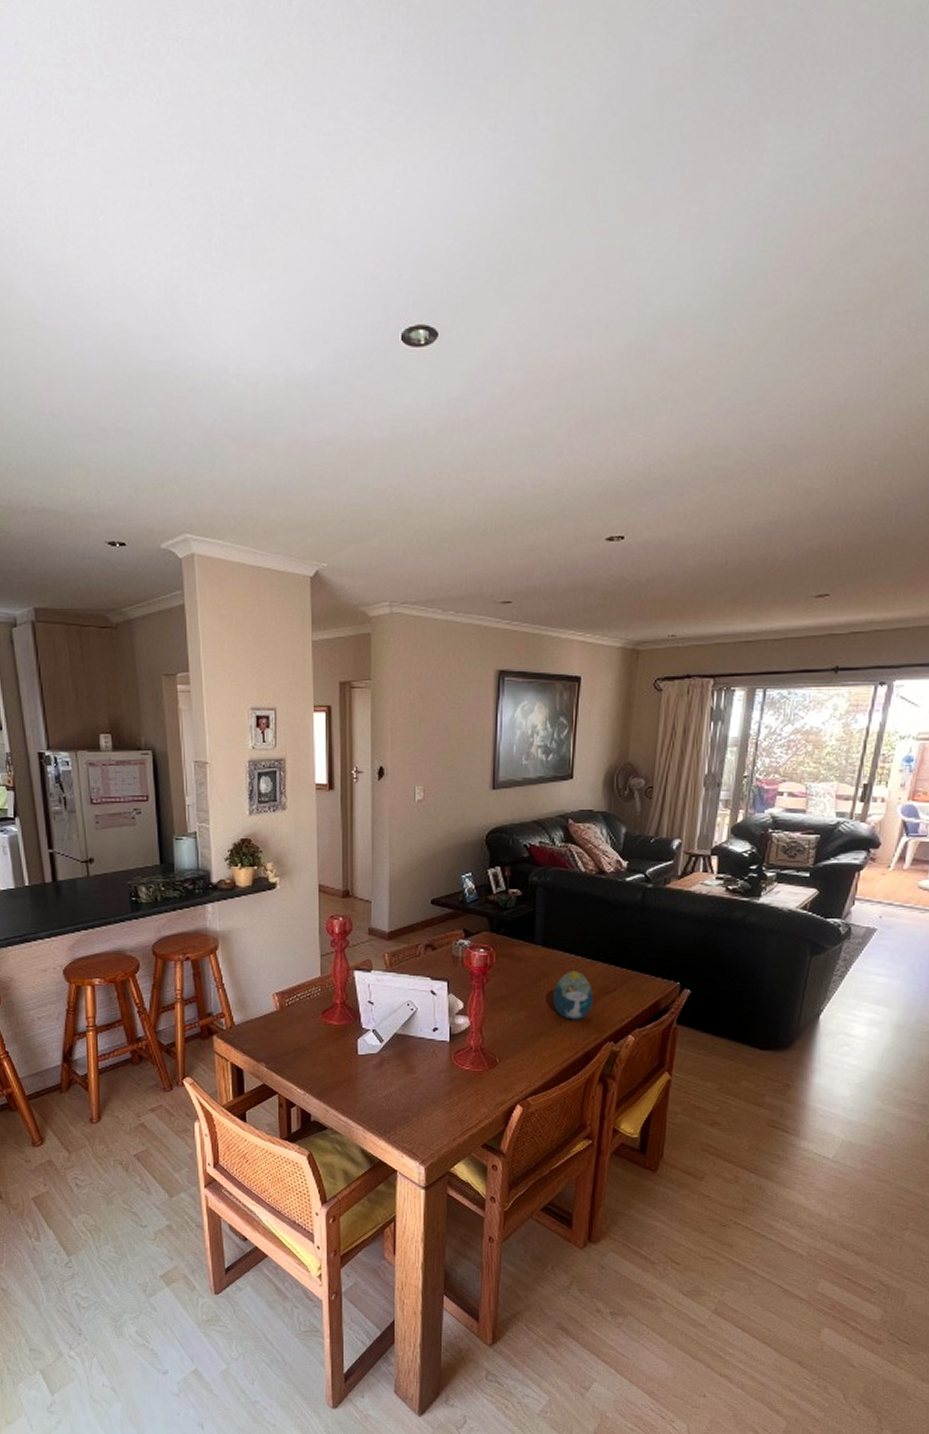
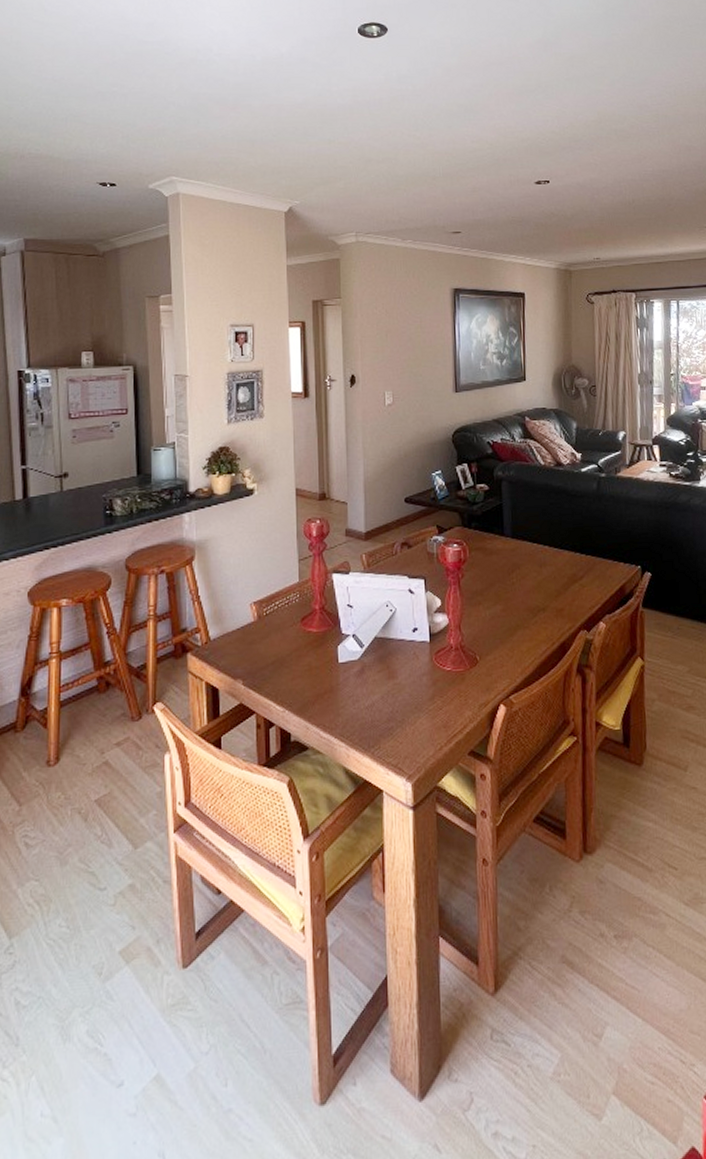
decorative egg: present [553,971,594,1020] -> none [526,560,564,610]

